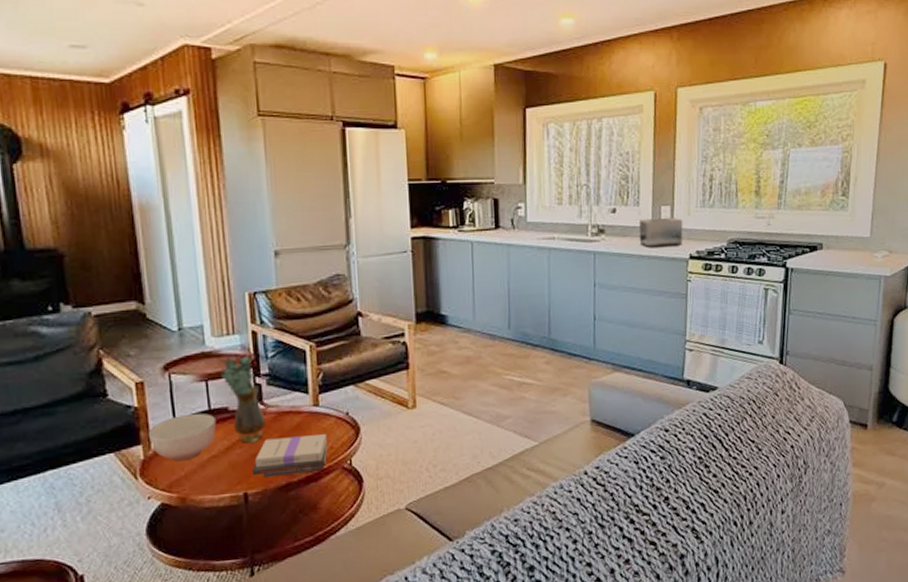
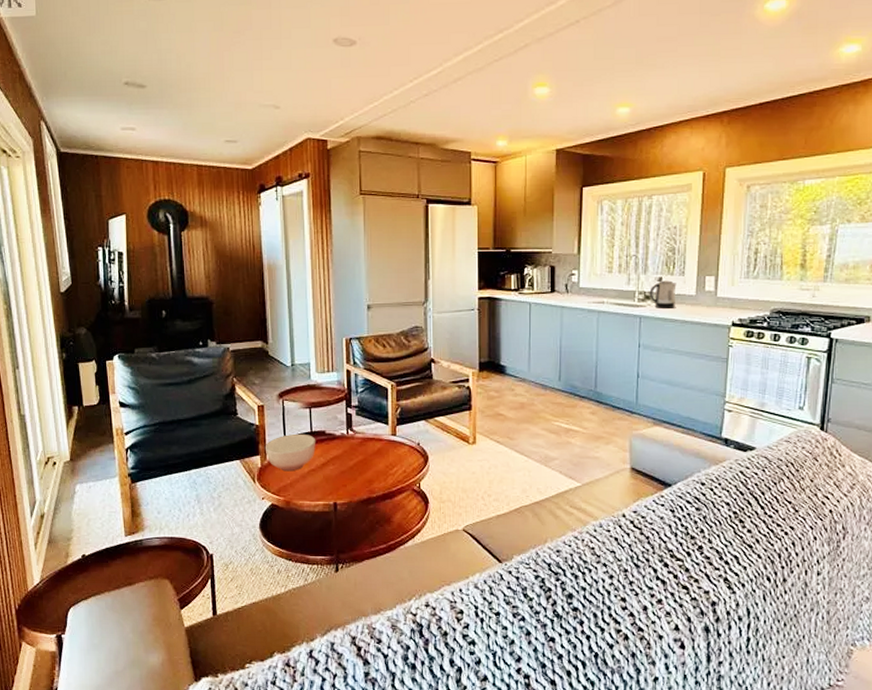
vase: present [220,353,266,443] -> none [321,388,353,462]
books: present [252,433,328,478] -> none [341,459,402,492]
kettle: none [603,211,631,244] -> present [649,280,677,310]
toaster: present [638,217,683,248] -> none [683,286,726,315]

